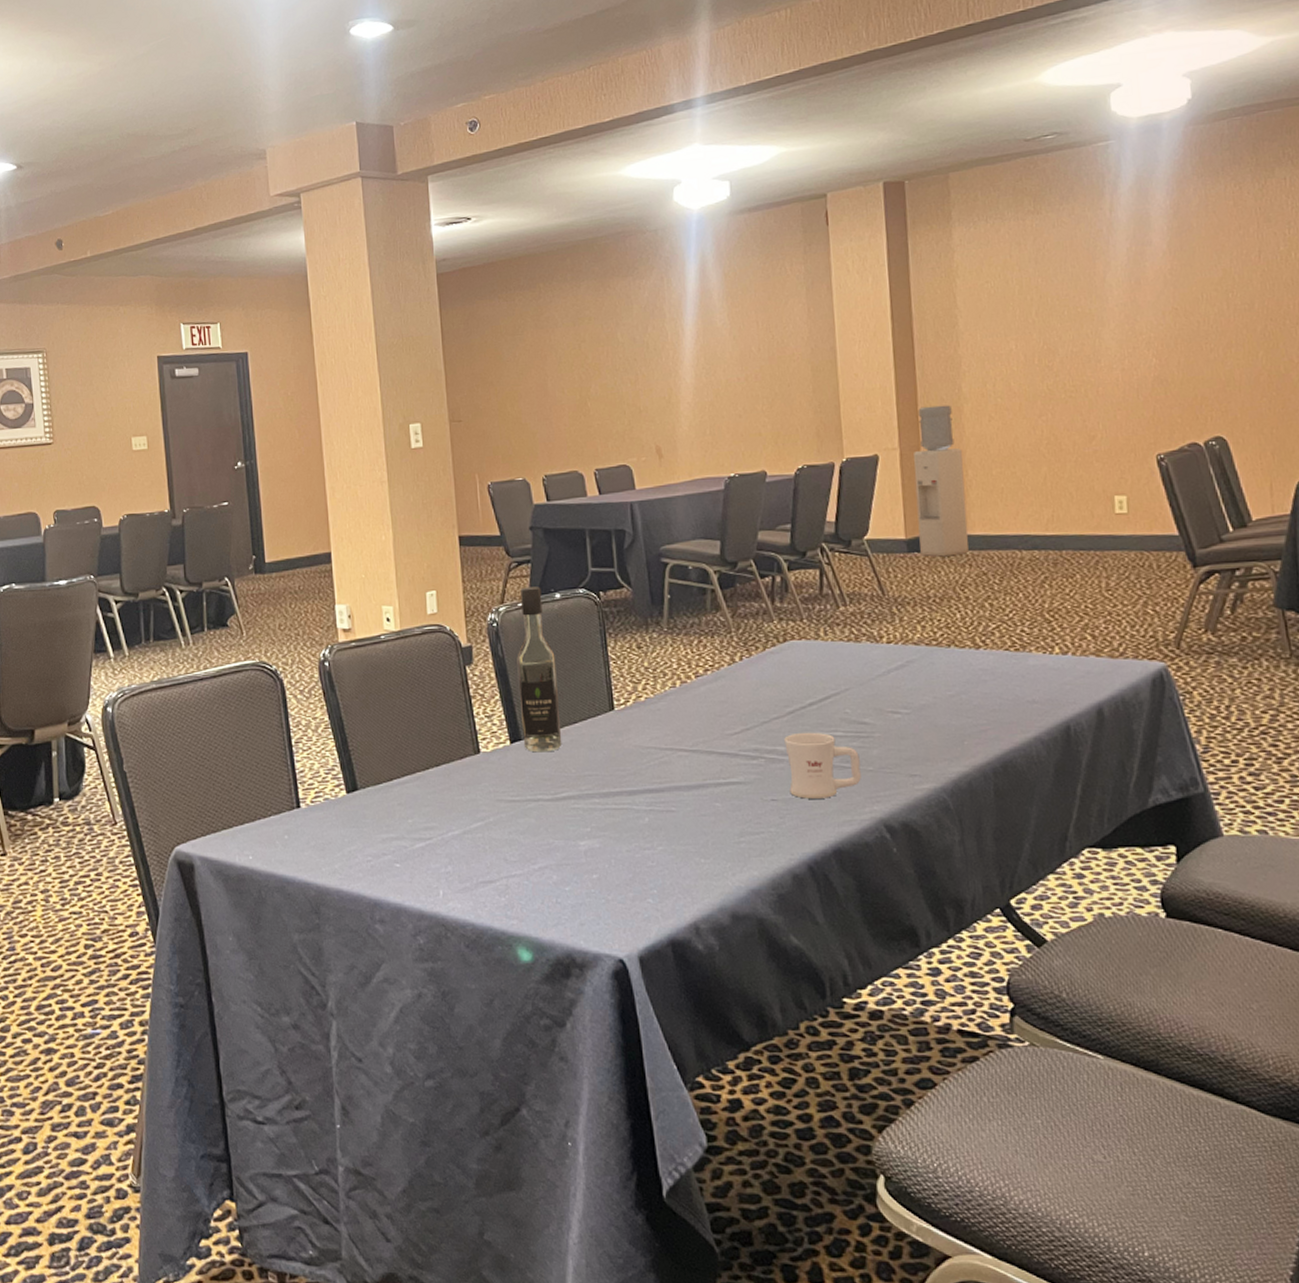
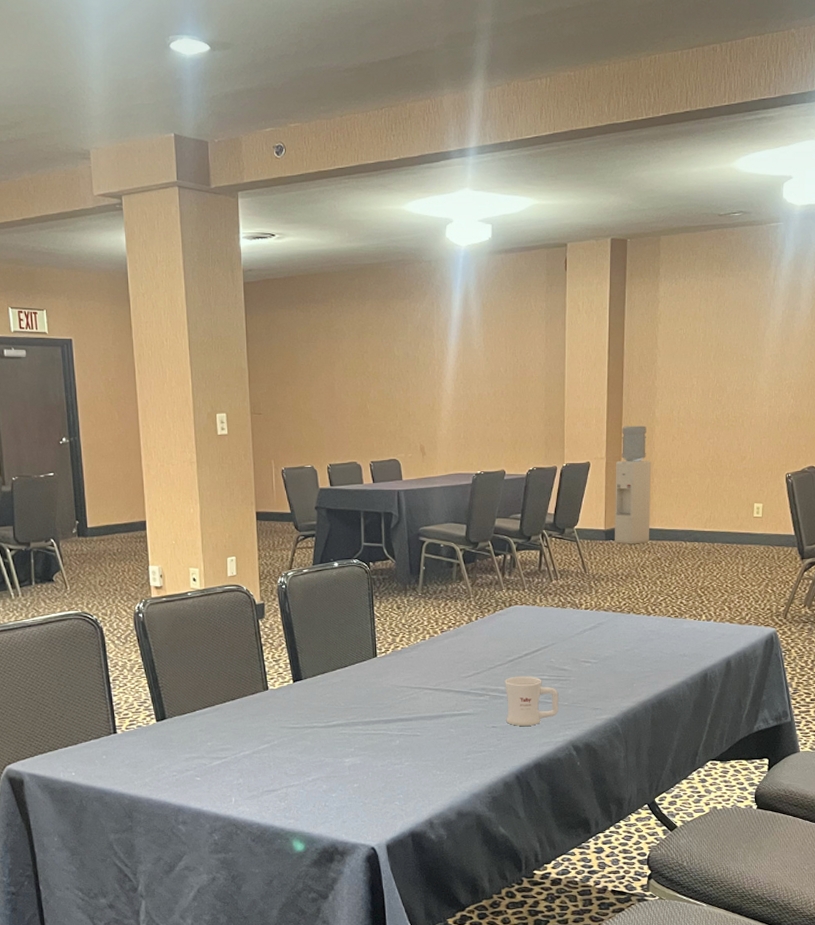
bottle: present [517,586,562,753] -> none [301,556,335,690]

